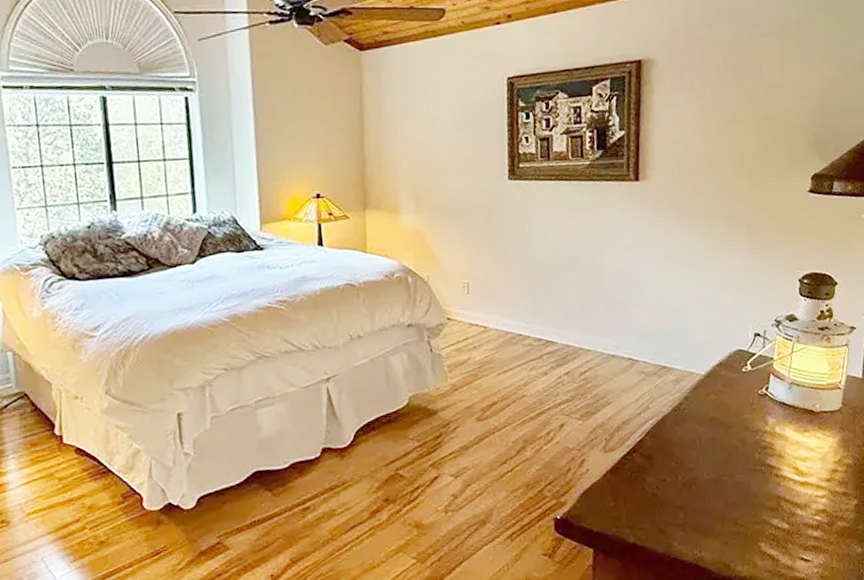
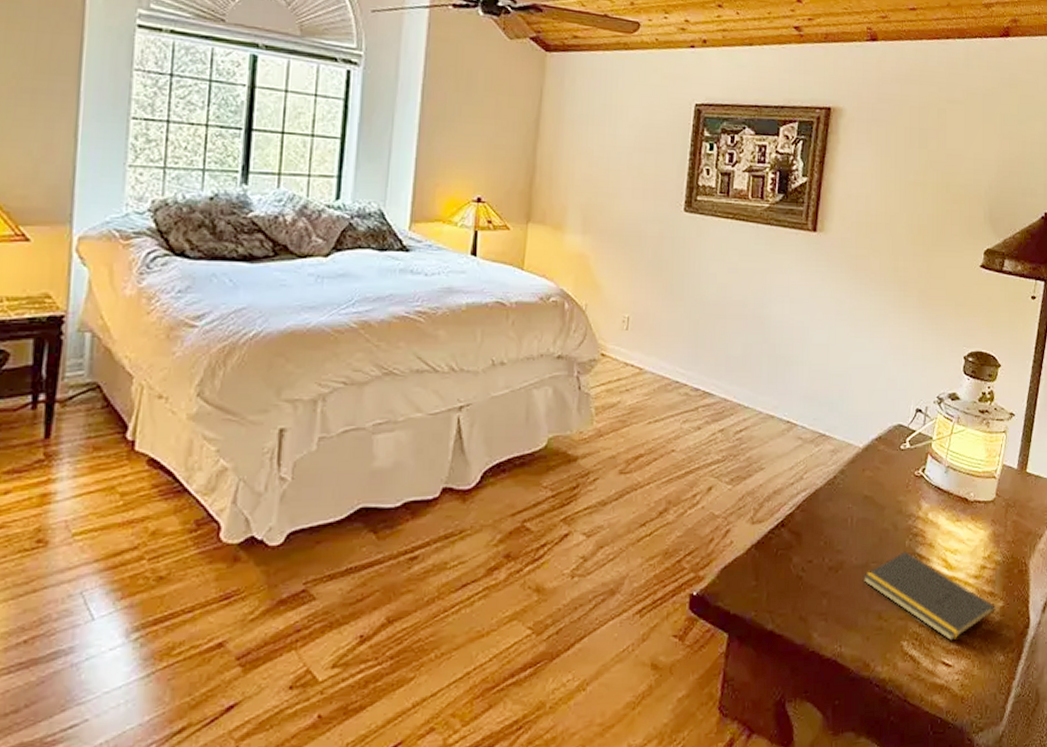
notepad: none [717,463,850,539] -> present [864,551,995,641]

